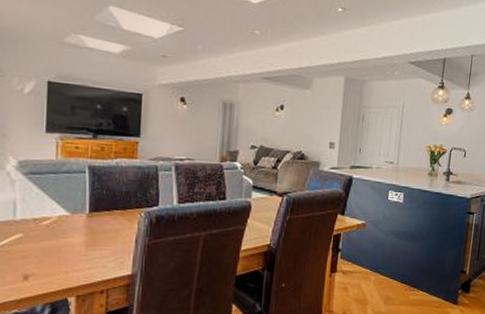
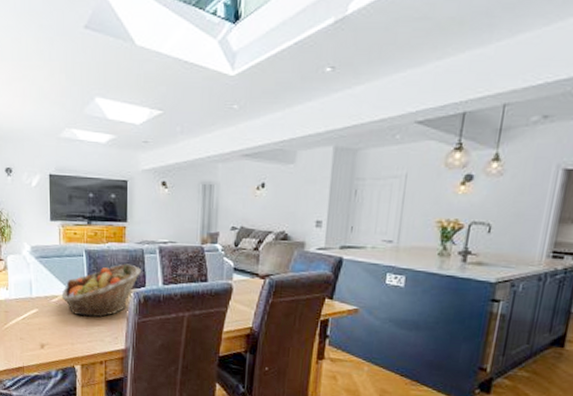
fruit basket: none [56,181,155,241] -> present [62,263,142,318]

